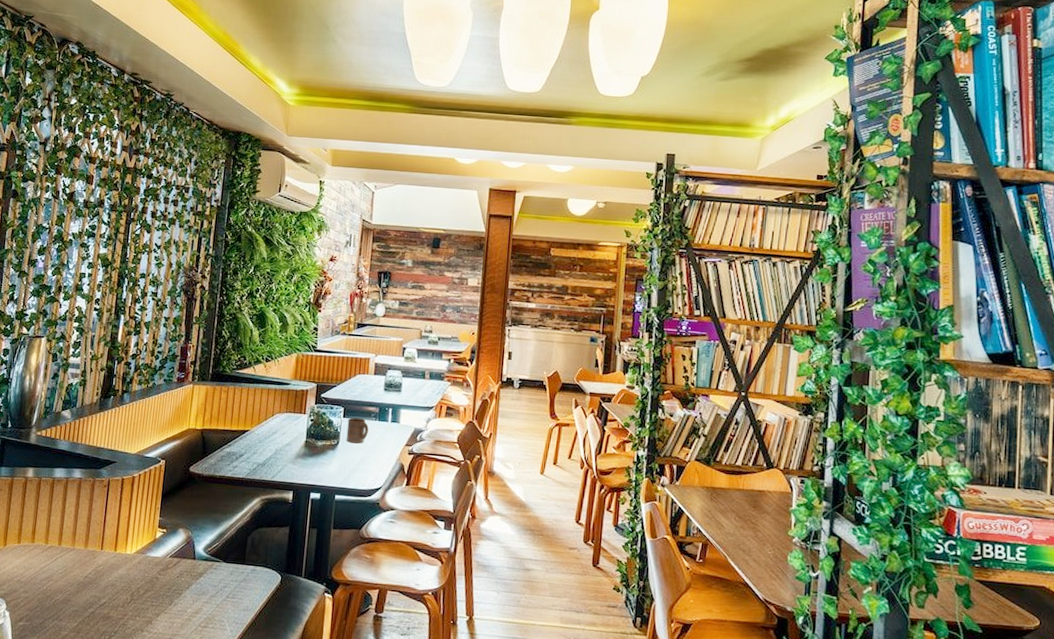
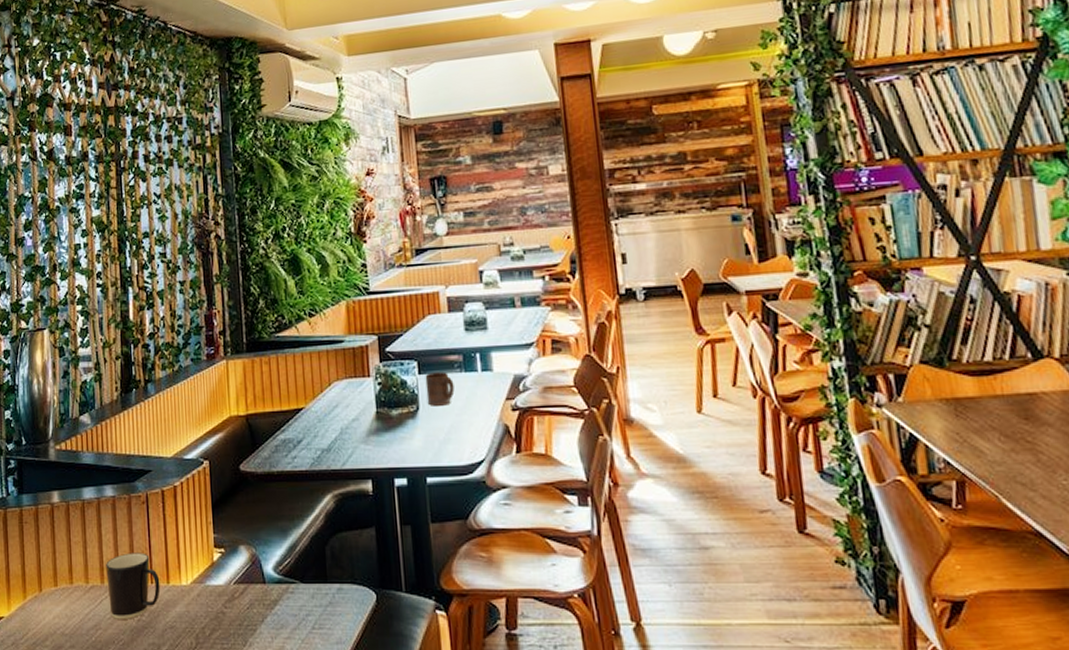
mug: none [63,523,109,576] -> present [105,552,161,619]

